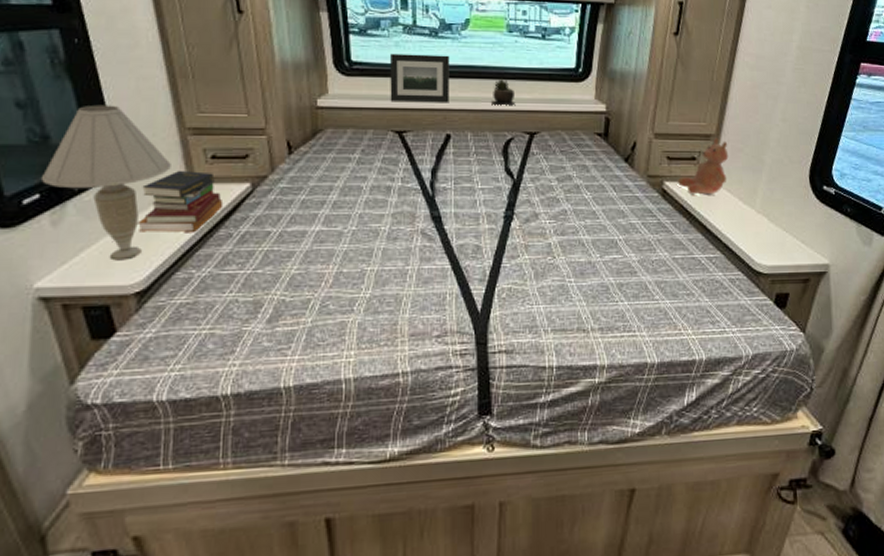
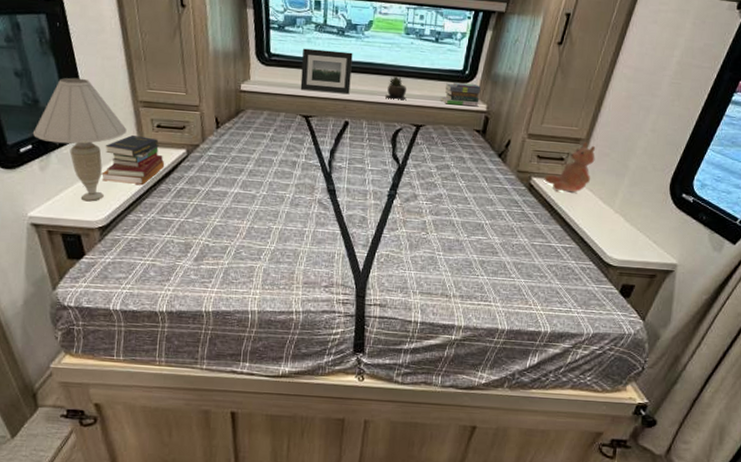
books: none [553,82,597,108] -> present [440,82,480,107]

